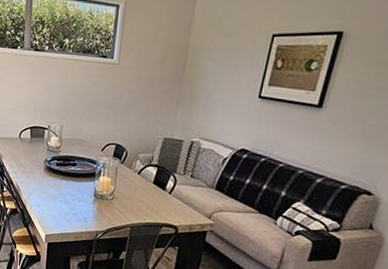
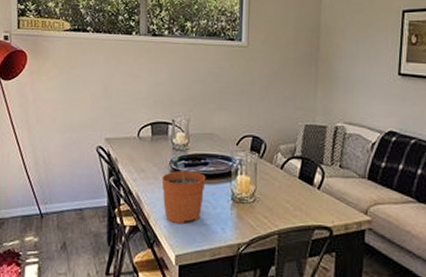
plant pot: none [37,157,74,211] -> present [161,157,206,223]

